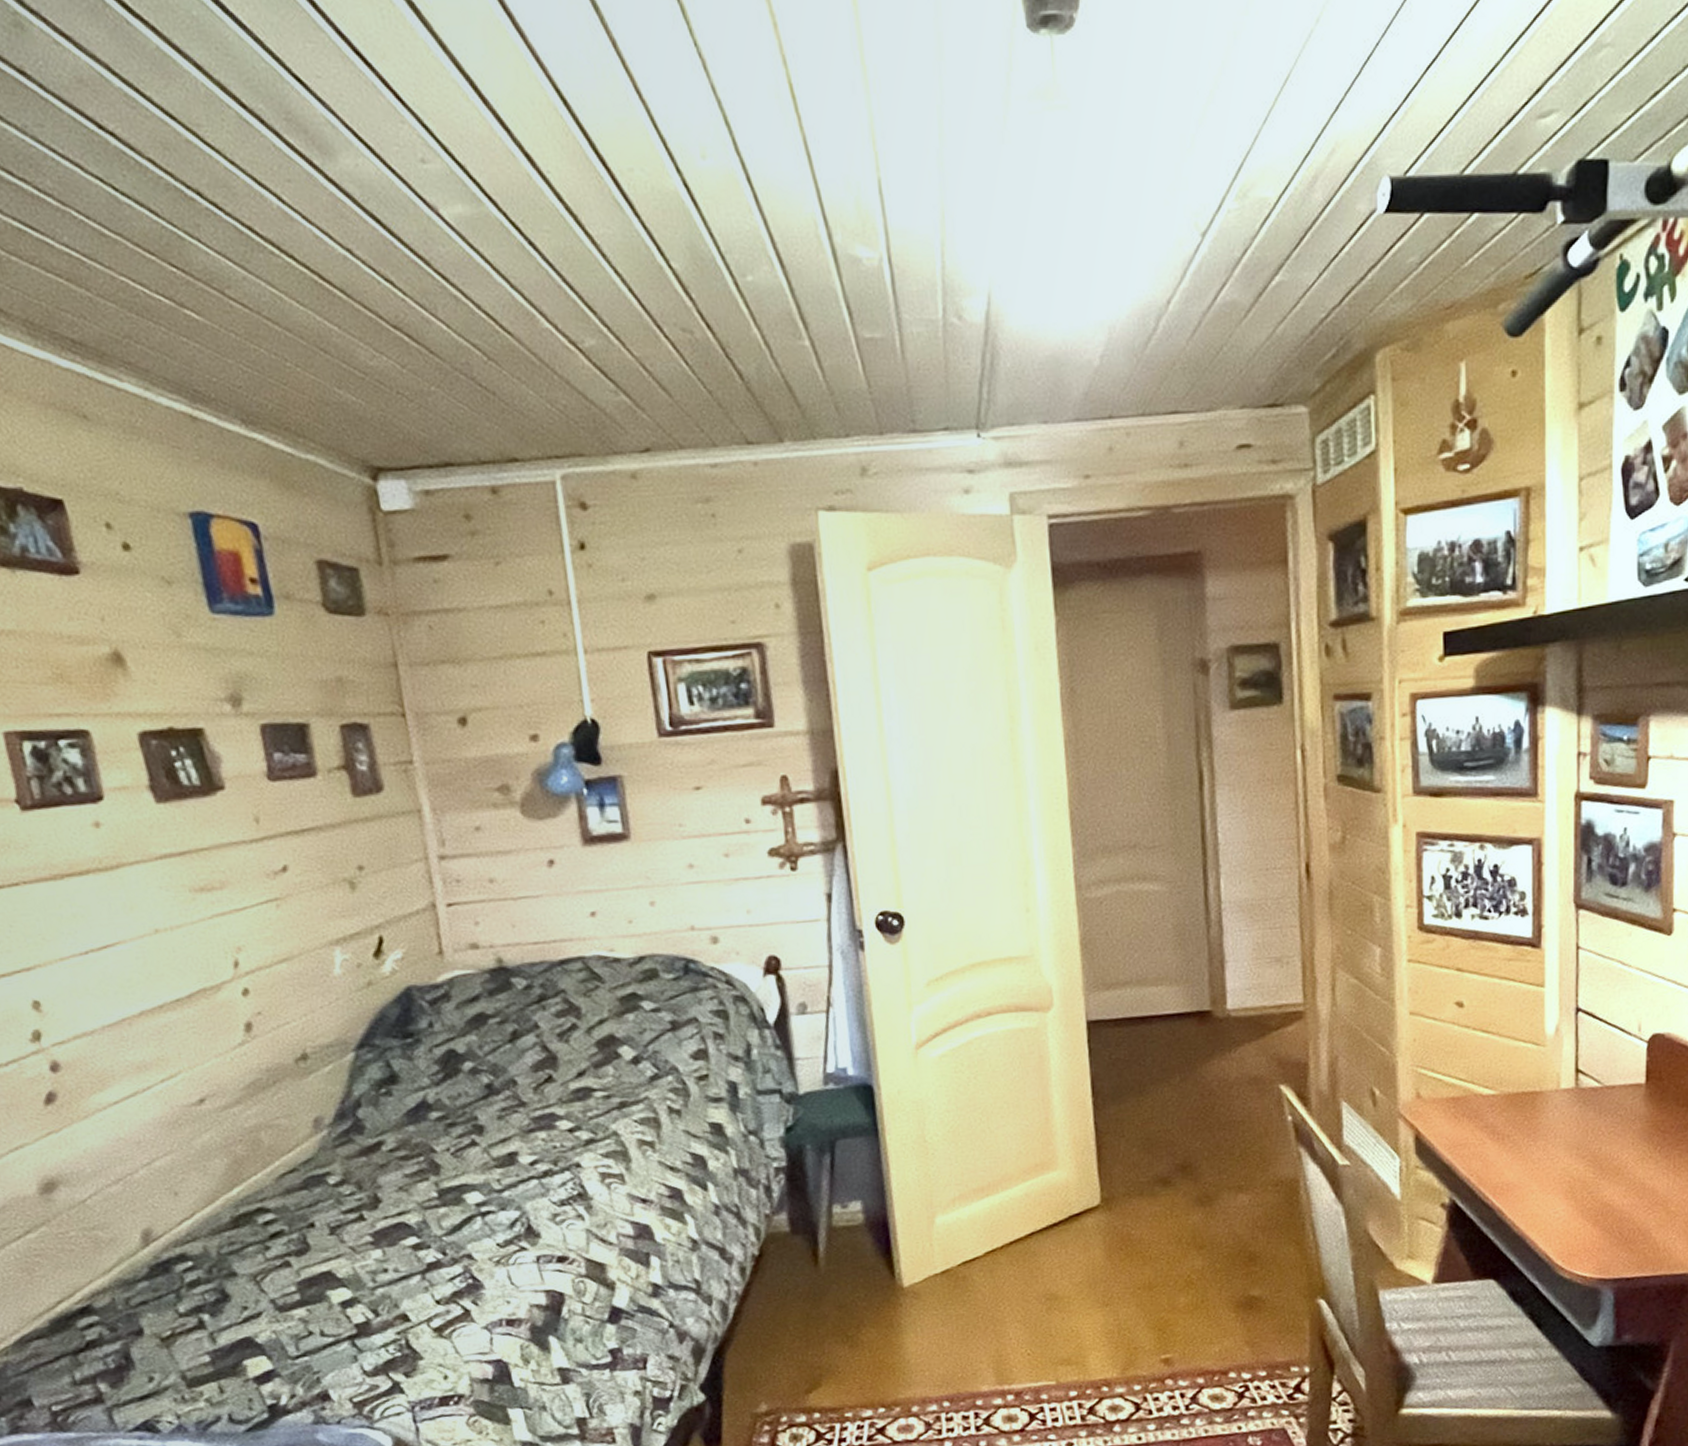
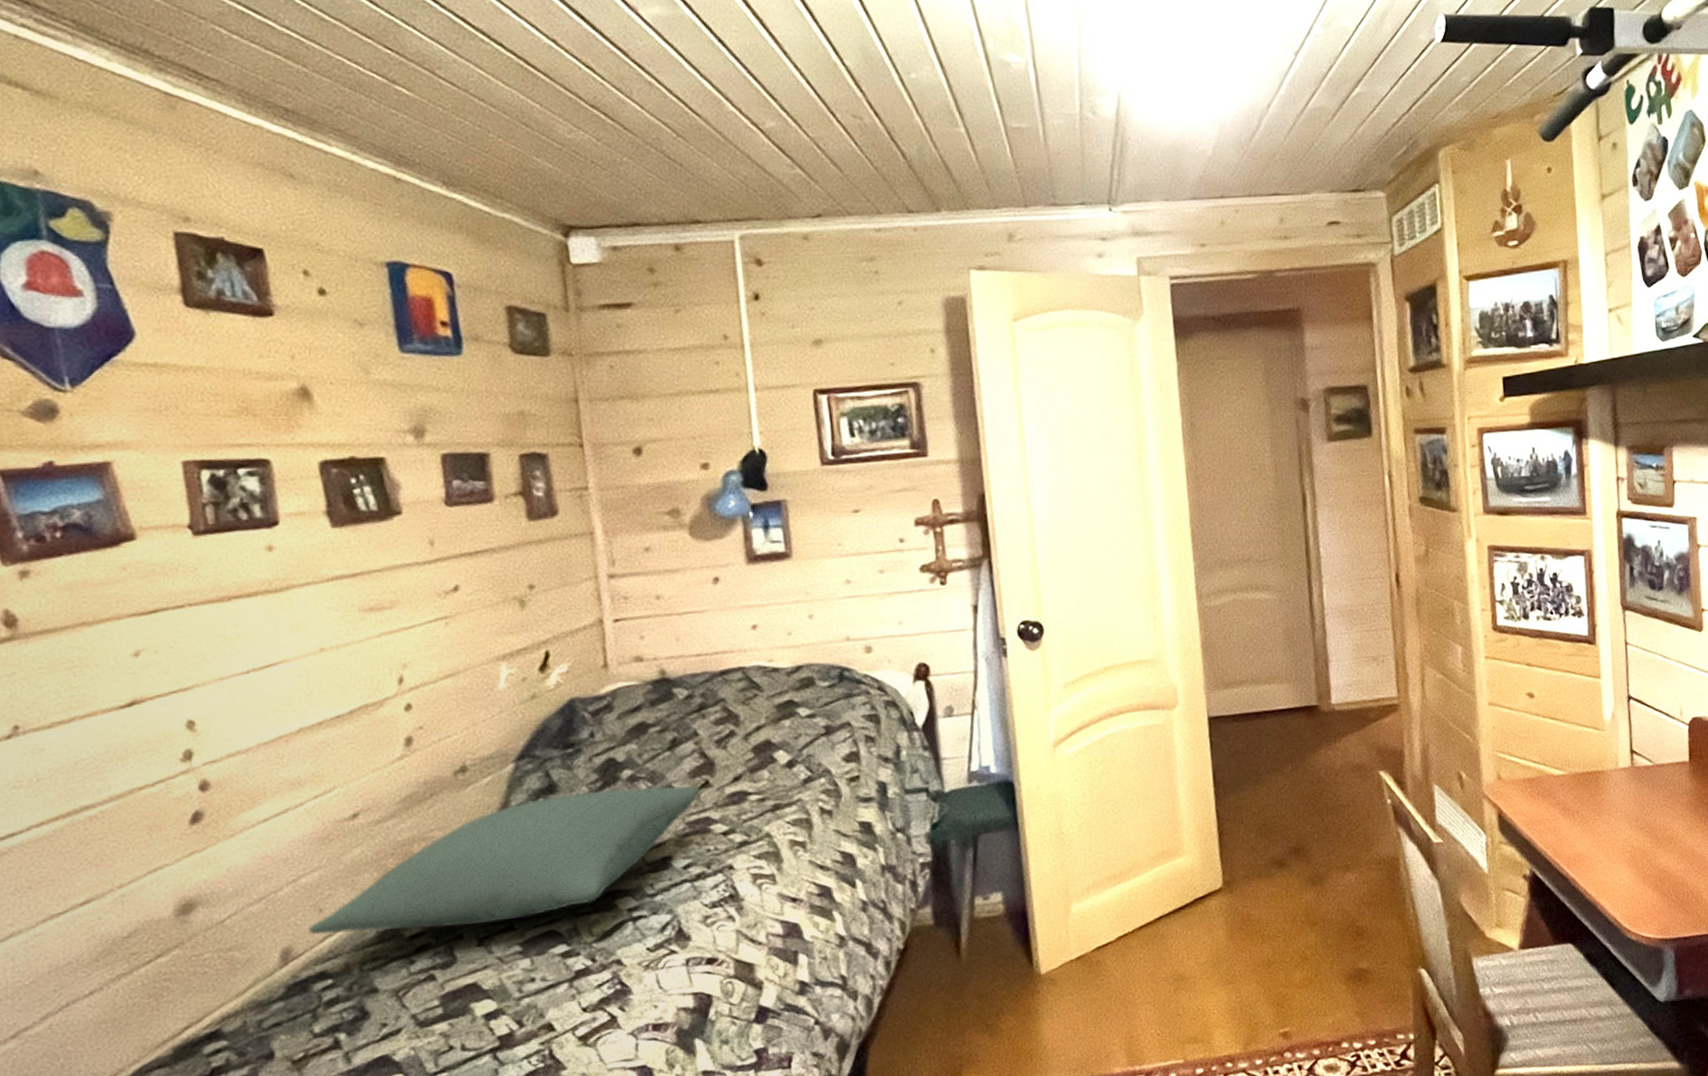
pillow: none [166,1079,544,1218] -> present [308,785,701,935]

